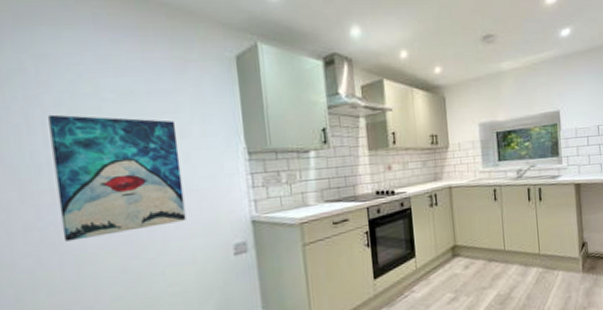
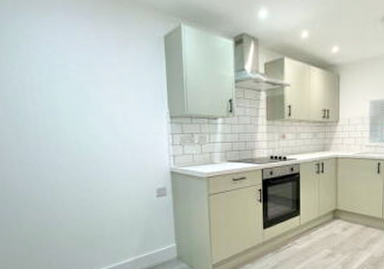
wall art: present [48,114,186,242] -> none [35,80,124,174]

